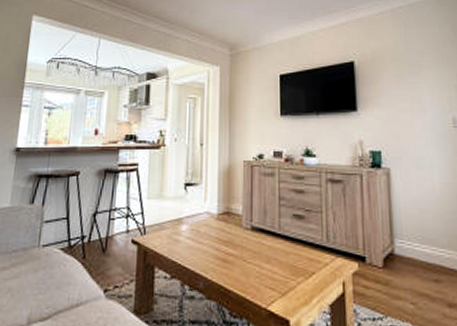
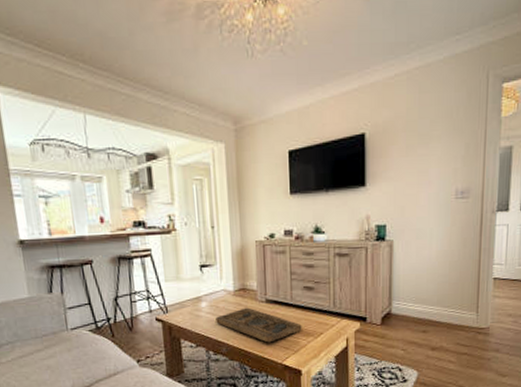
decorative tray: none [195,234,291,280] -> present [216,307,302,343]

